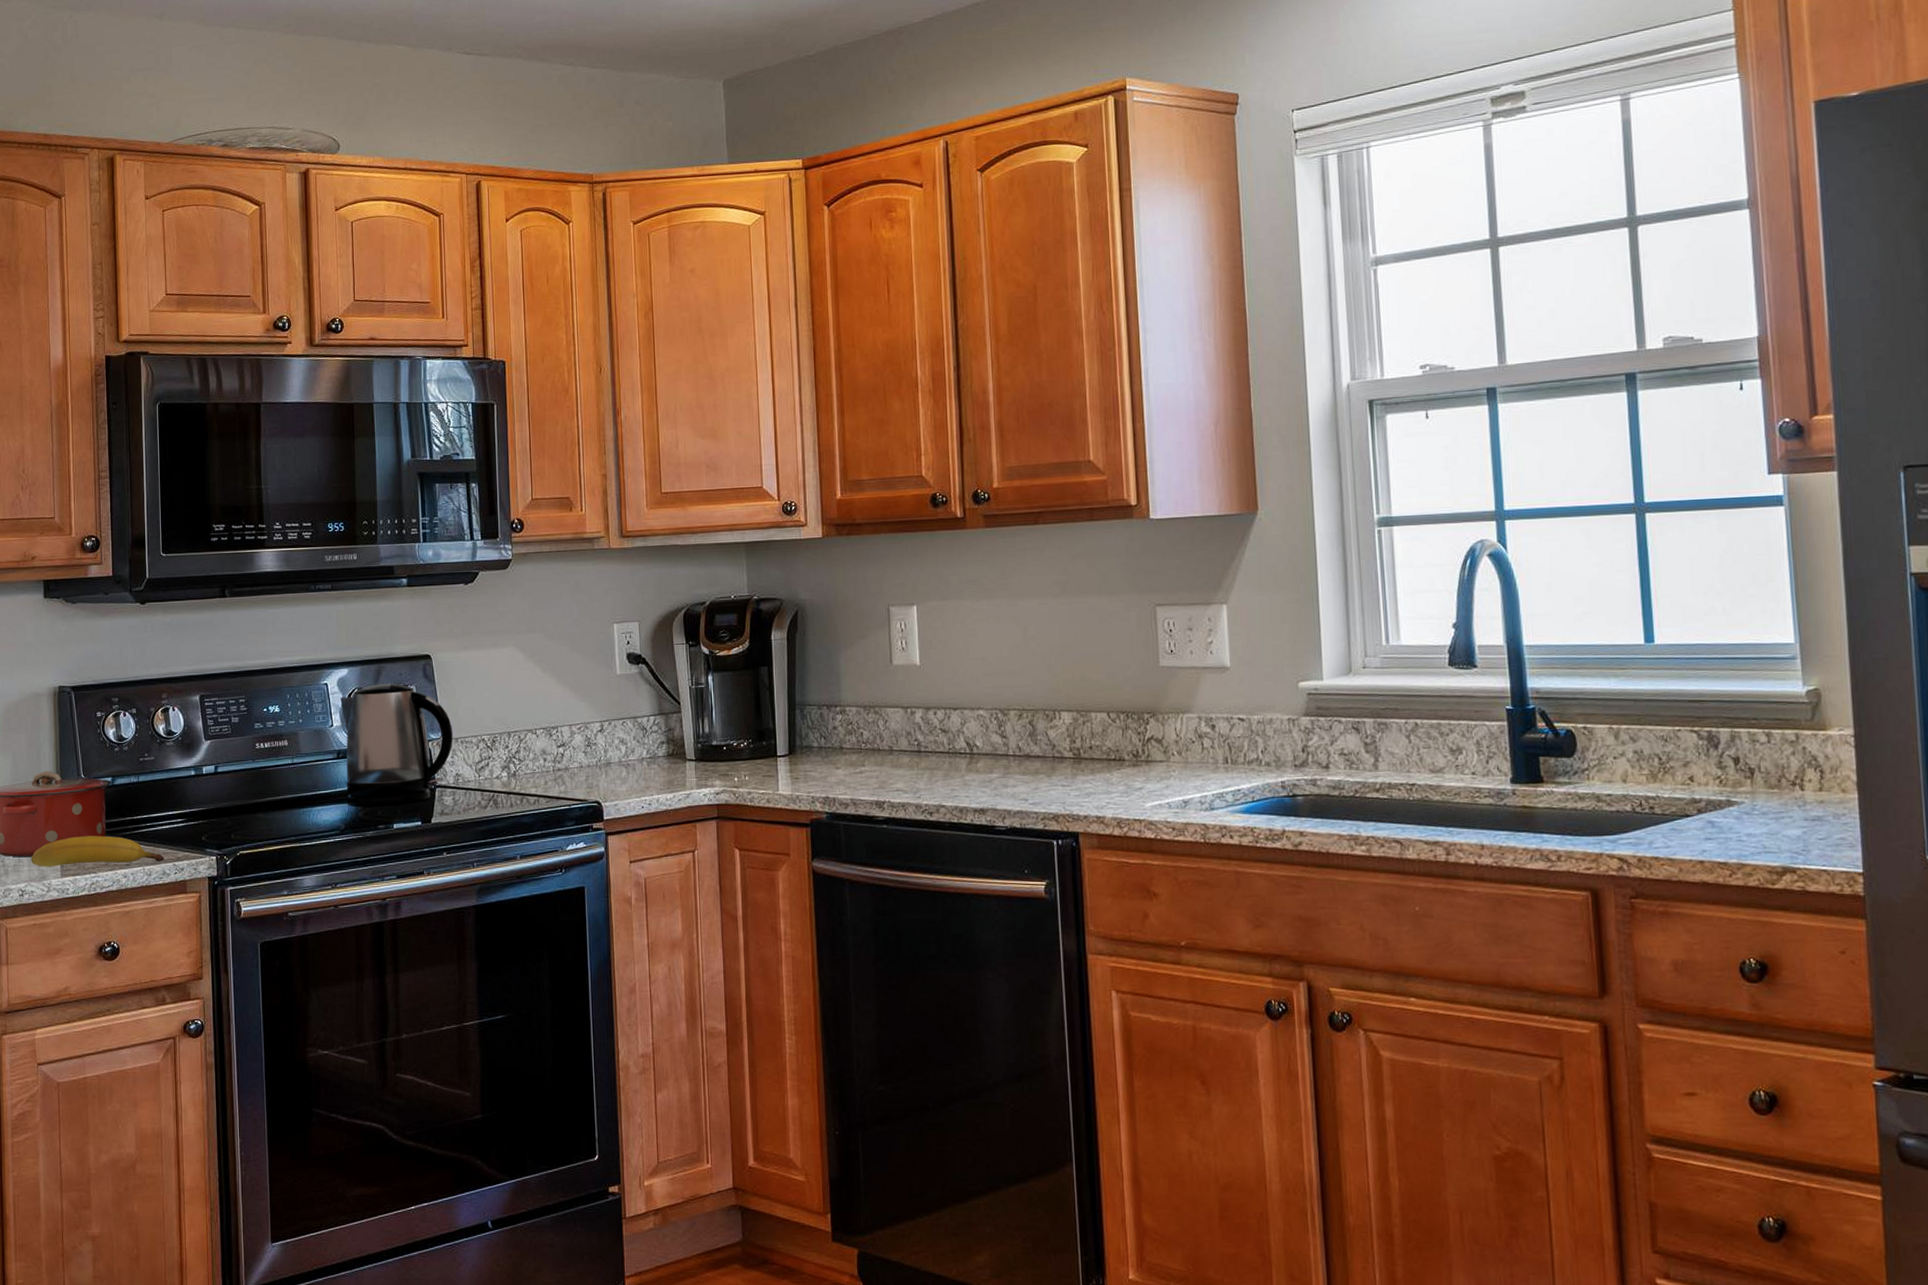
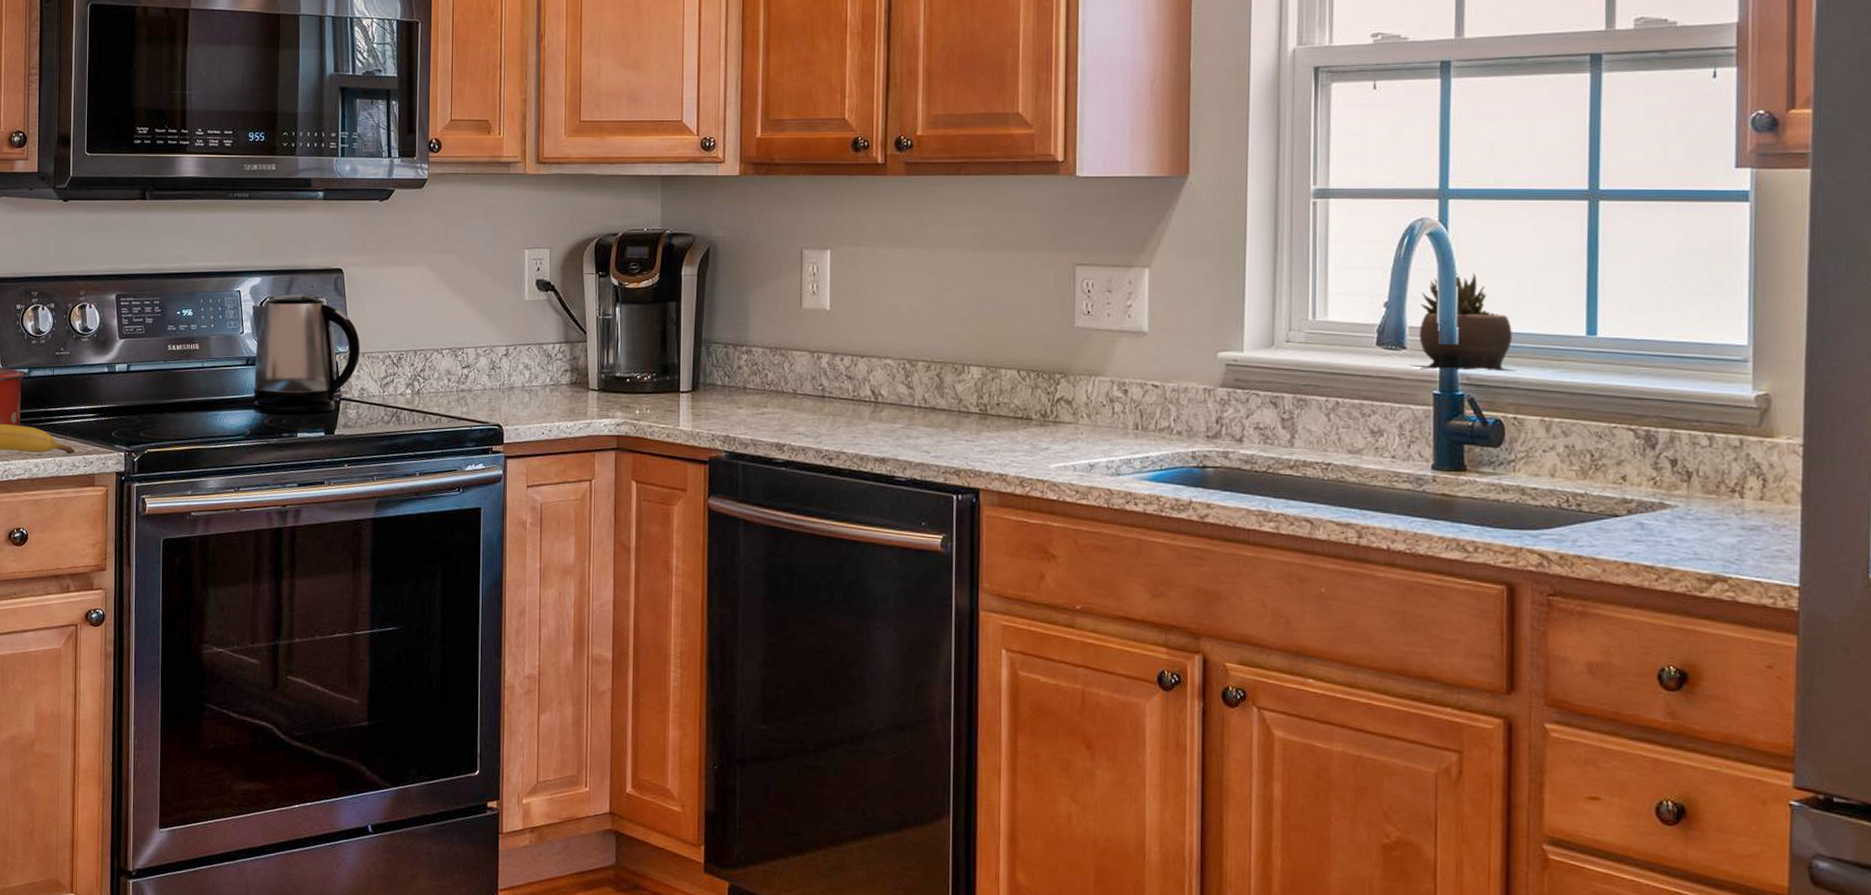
succulent plant: none [1481,589,1583,686] -> present [1410,272,1517,372]

